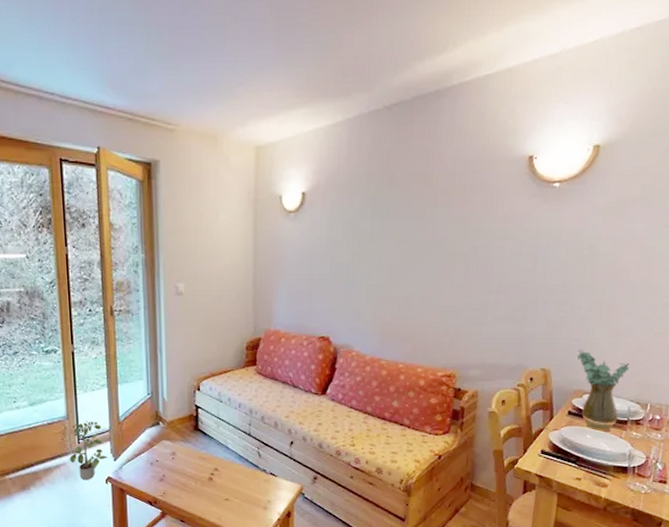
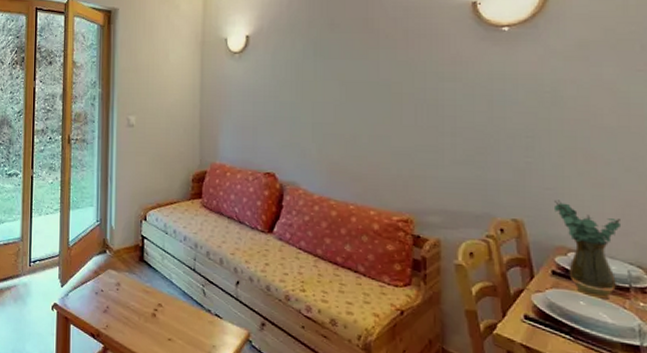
potted plant: present [70,420,108,480] -> none [20,243,56,305]

